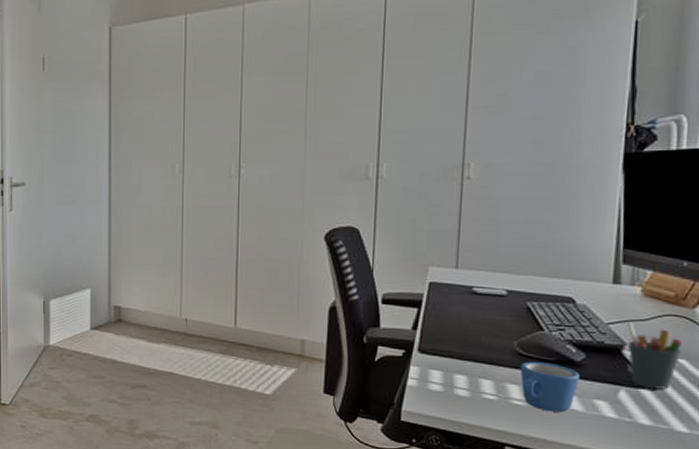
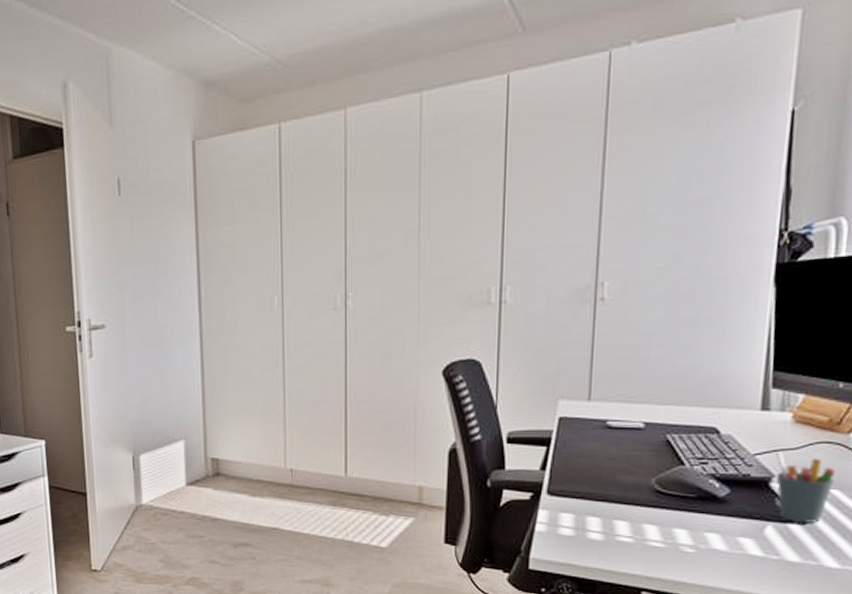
mug: present [520,361,579,413] -> none [658,499,723,553]

